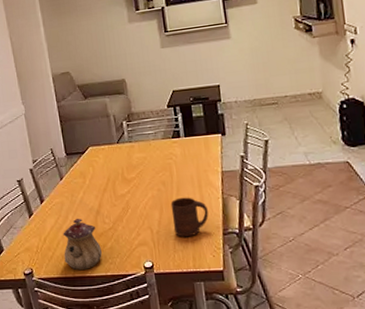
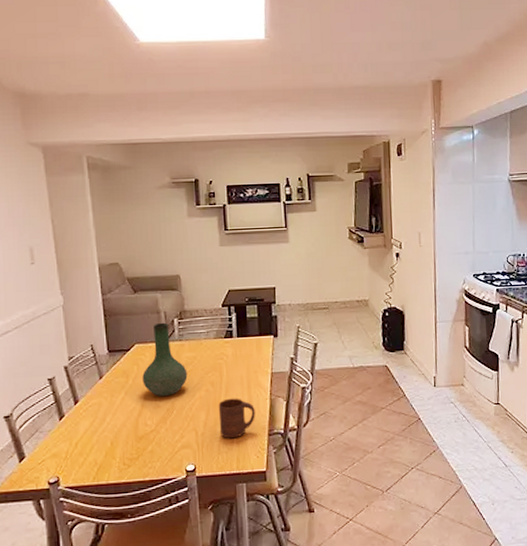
teapot: present [63,218,102,271] -> none [97,420,141,477]
vase: none [98,125,140,197] -> present [142,322,188,397]

